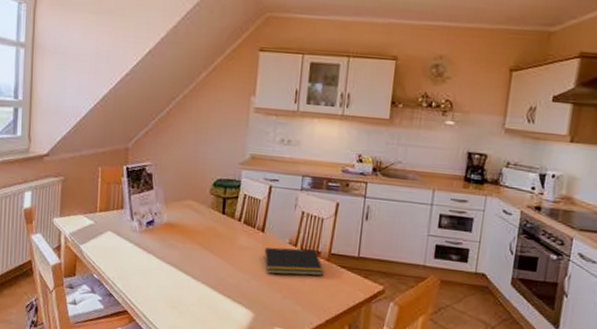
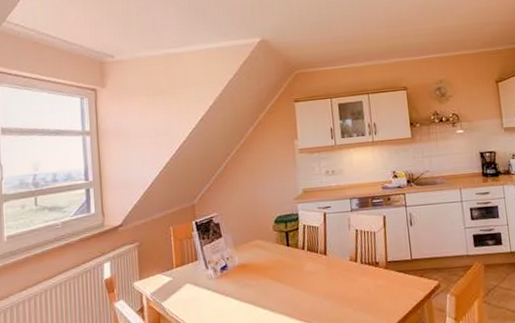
notepad: present [264,247,324,276] -> none [329,262,385,292]

